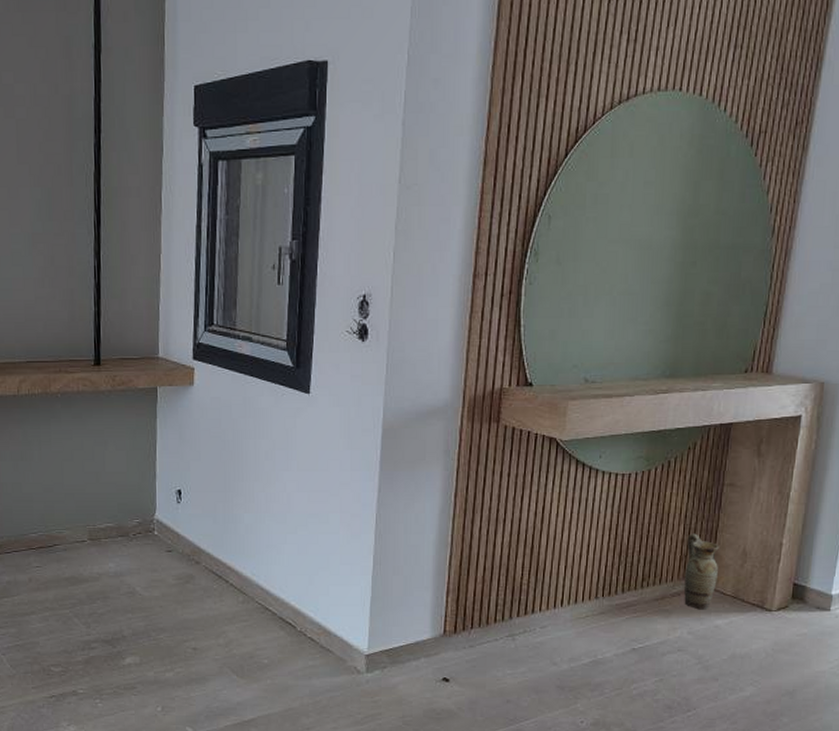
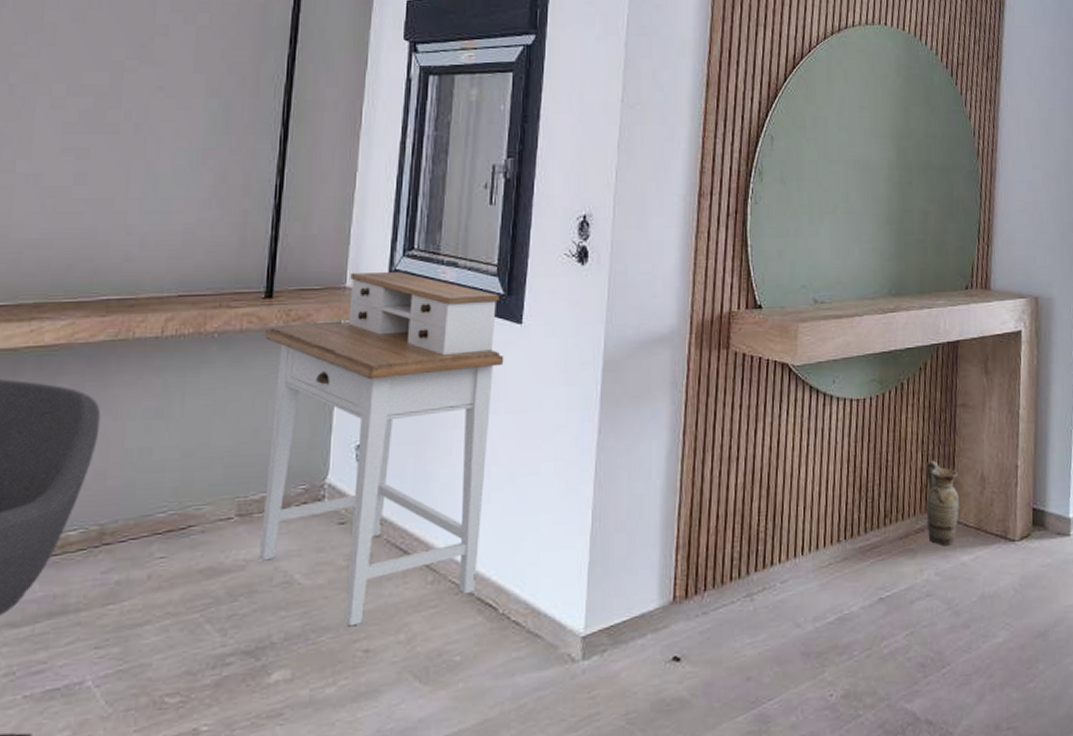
desk: none [97,344,295,630] -> present [260,271,504,627]

